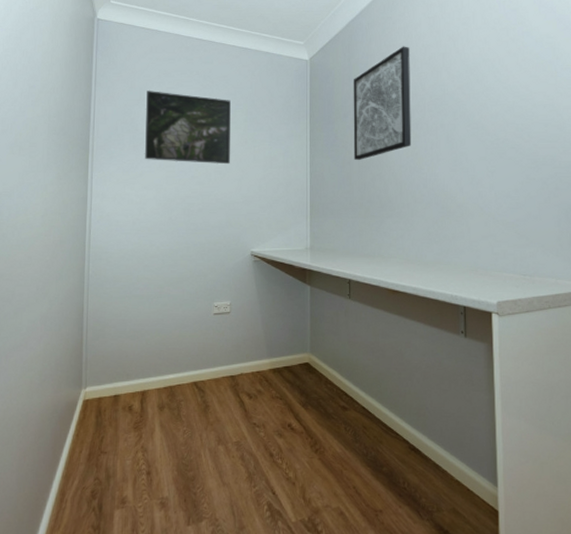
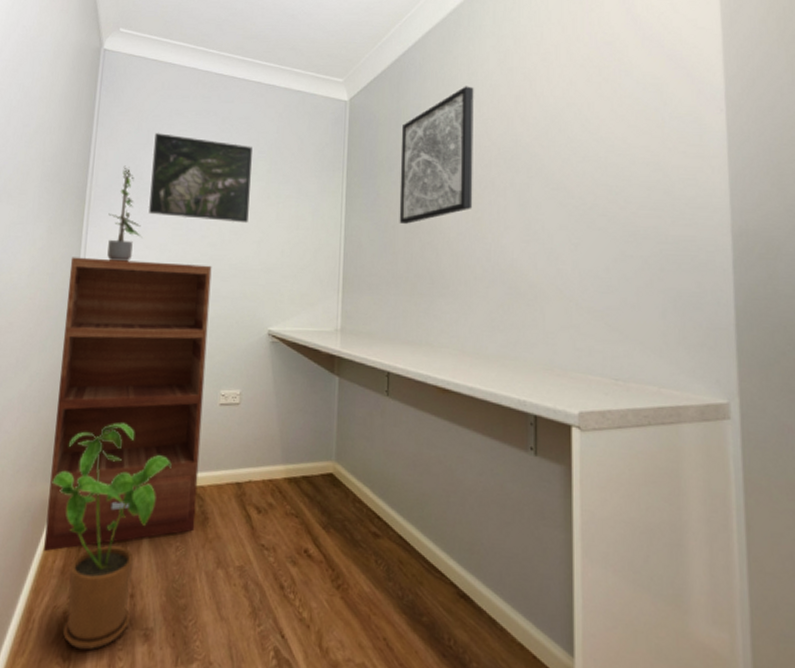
bookshelf: none [71,198,201,445] -> present [44,257,212,552]
house plant: none [75,334,176,520] -> present [52,423,172,650]
potted plant: none [110,119,141,201] -> present [107,165,143,262]

